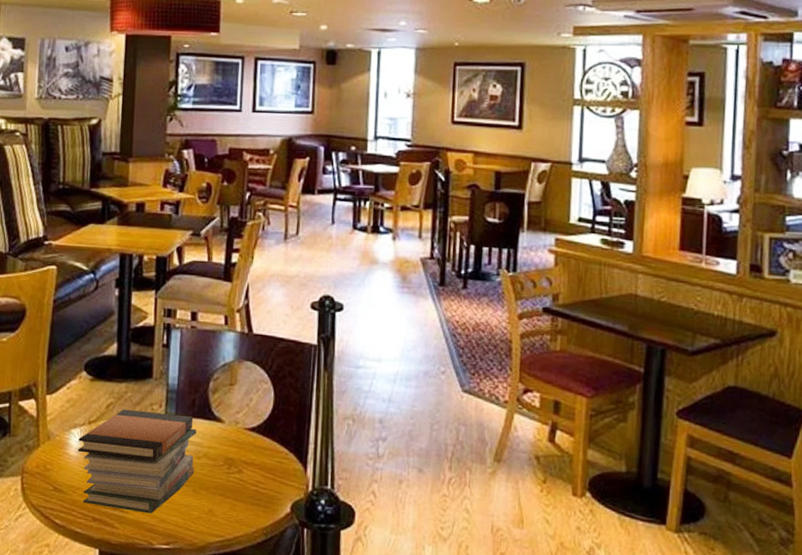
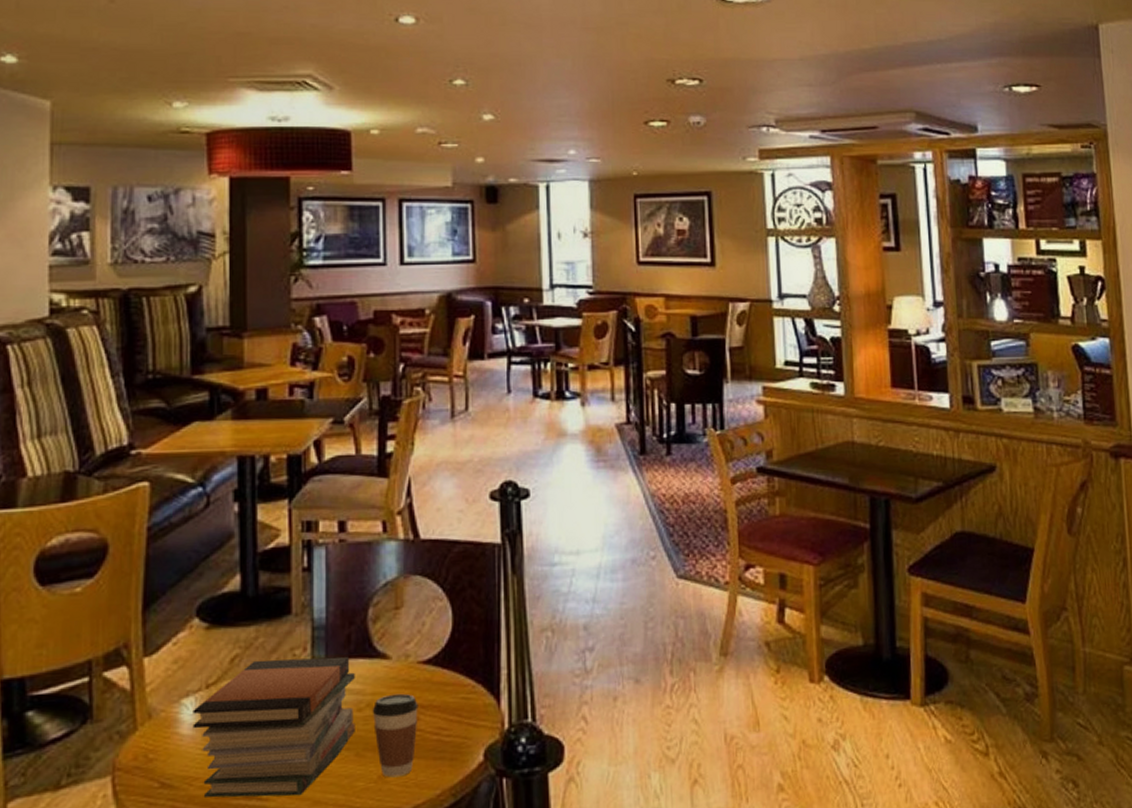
coffee cup: none [207,450,243,513] -> present [372,693,418,778]

